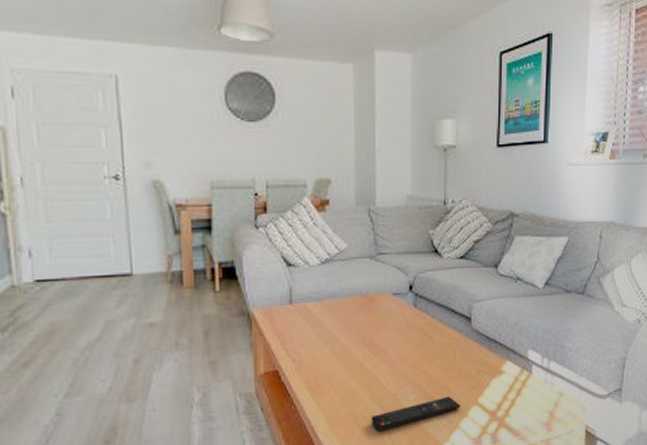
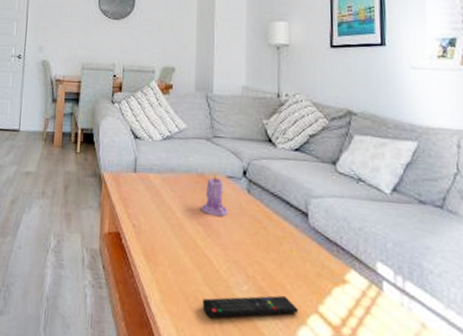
candle: none [366,294,394,336] -> present [201,175,228,217]

